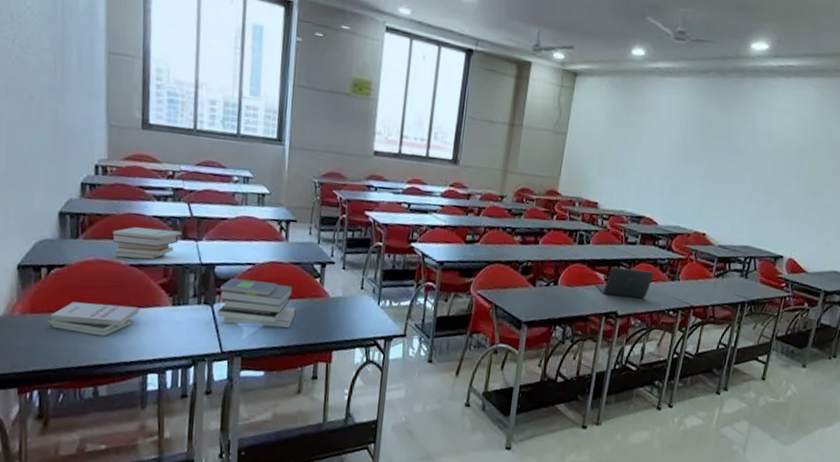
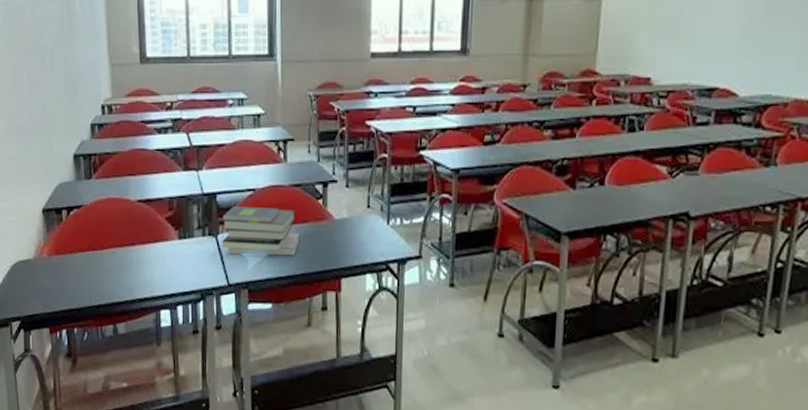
books: present [47,302,140,337] -> none [70,241,149,274]
books: present [112,227,182,260] -> none [121,161,183,195]
laptop: present [595,266,655,299] -> none [656,155,739,194]

